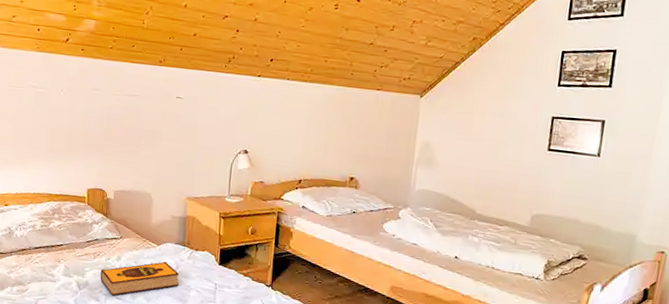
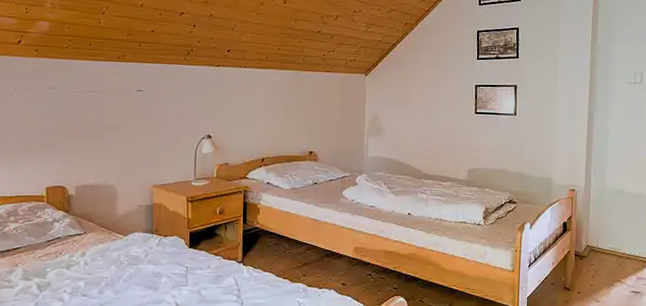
hardback book: present [100,261,180,296] -> none [63,251,149,294]

